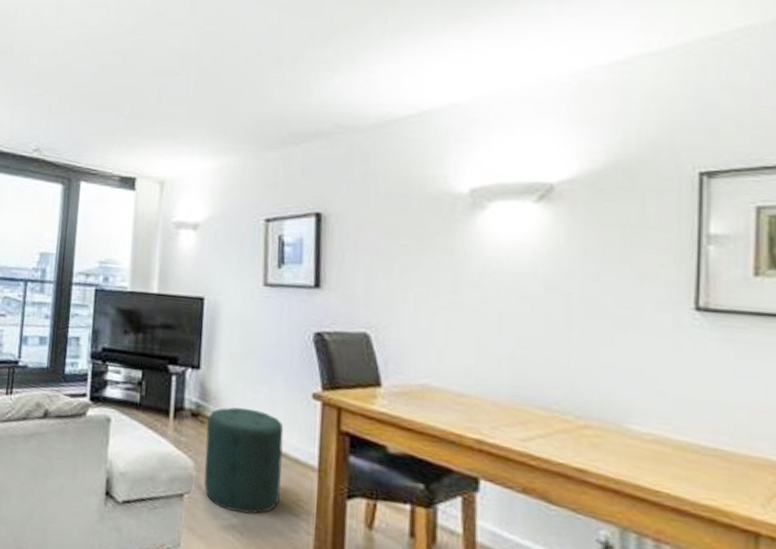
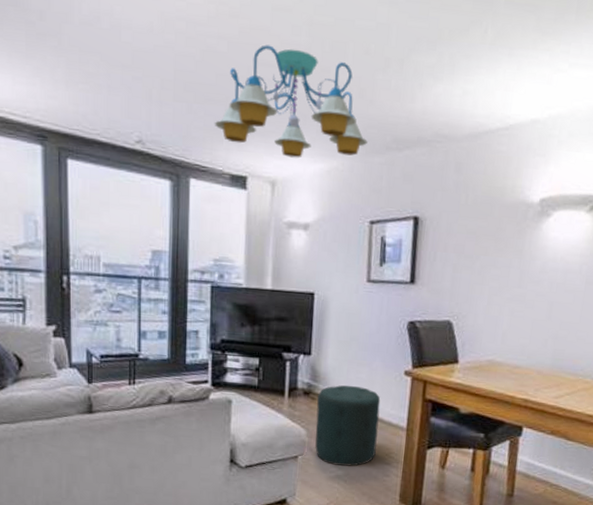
chandelier: none [106,55,261,158] -> present [214,45,367,158]

